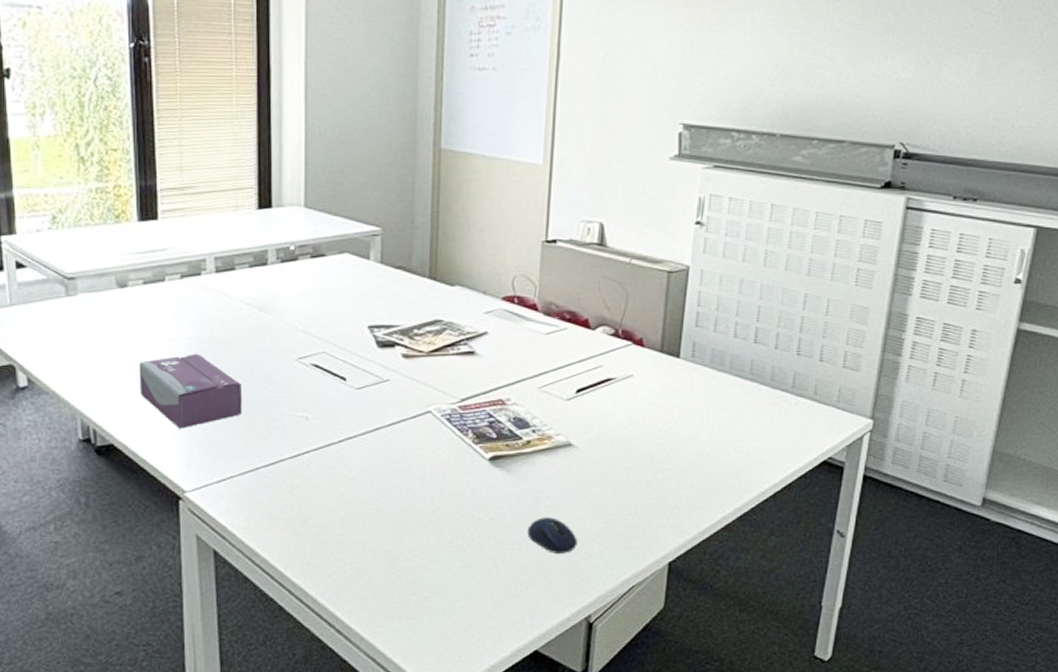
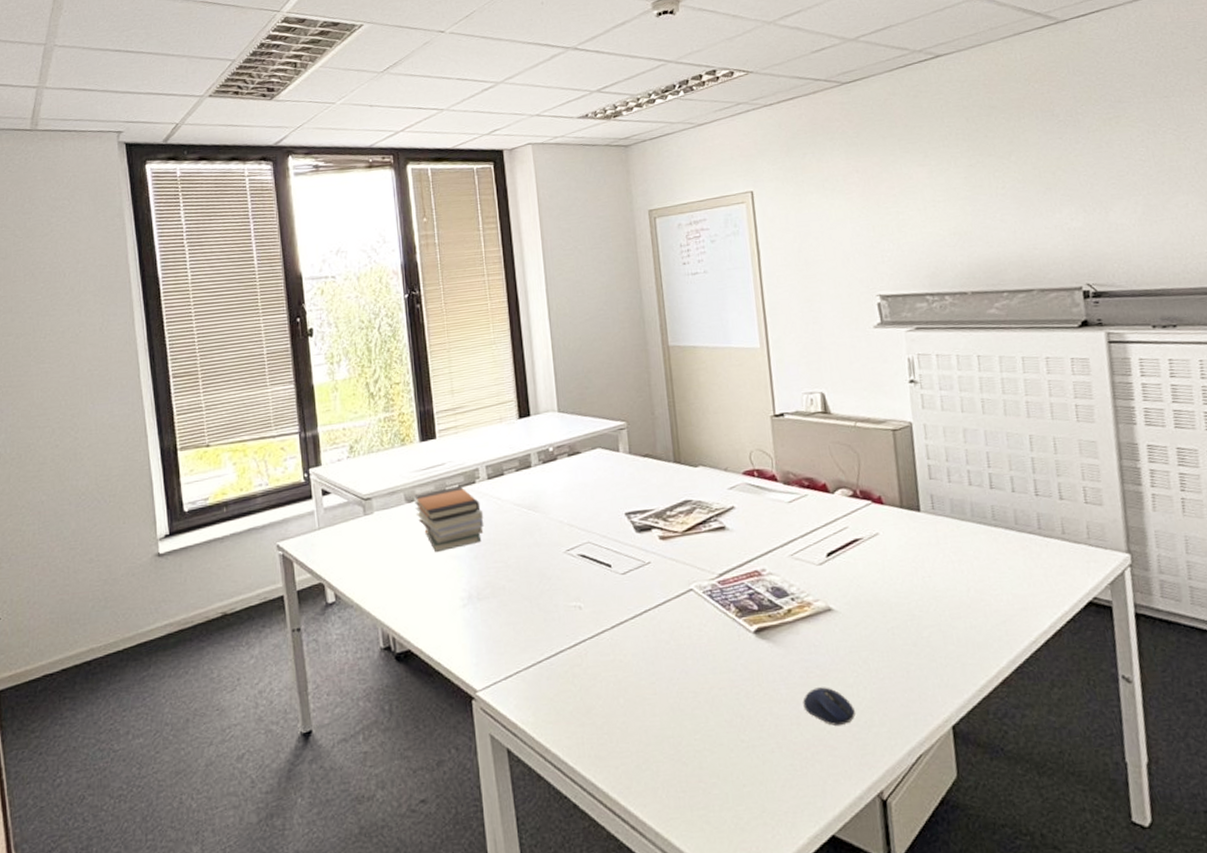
book stack: none [128,275,208,346] -> present [414,485,484,553]
tissue box: present [139,353,243,429] -> none [428,555,522,629]

